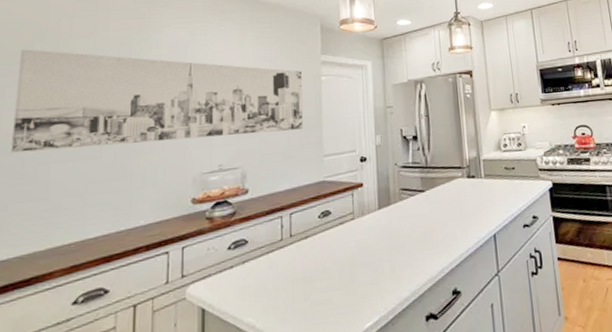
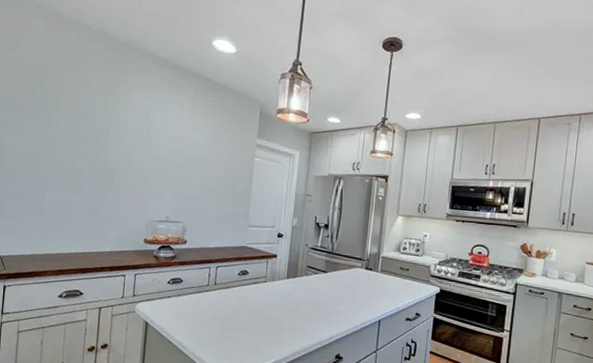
wall art: present [11,49,303,153] -> none [19,94,240,200]

